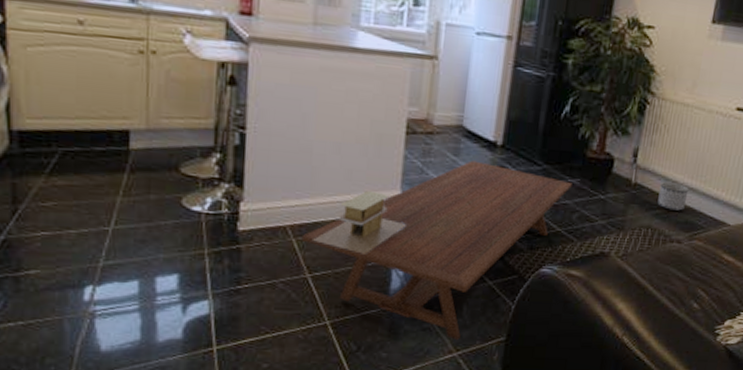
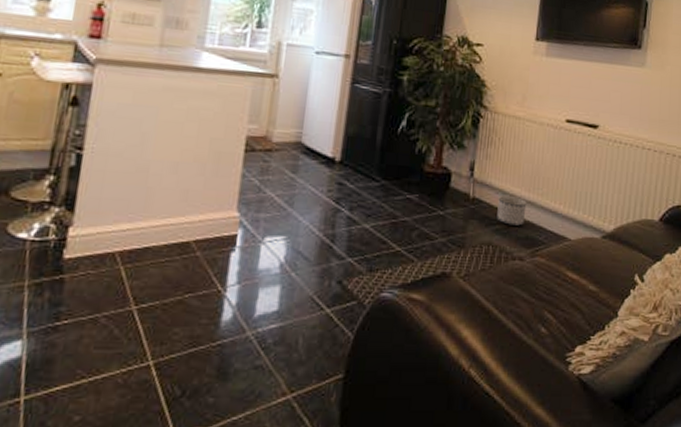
coffee table: present [301,160,572,340] -> none [130,177,411,379]
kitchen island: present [313,191,406,254] -> none [142,212,241,282]

